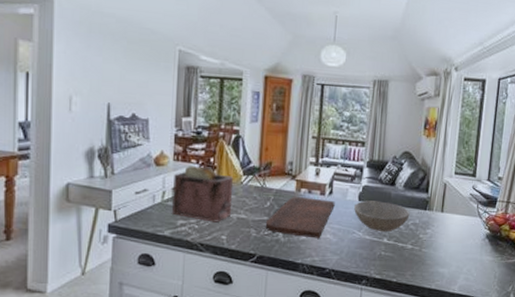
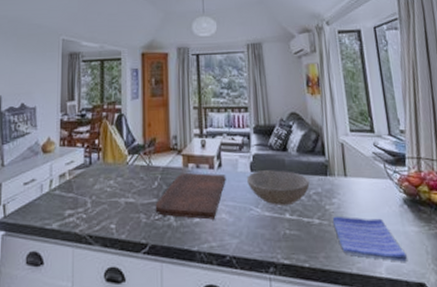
toaster: present [172,166,234,223] -> none [60,150,120,210]
dish towel: none [423,243,479,284] -> present [332,216,408,263]

